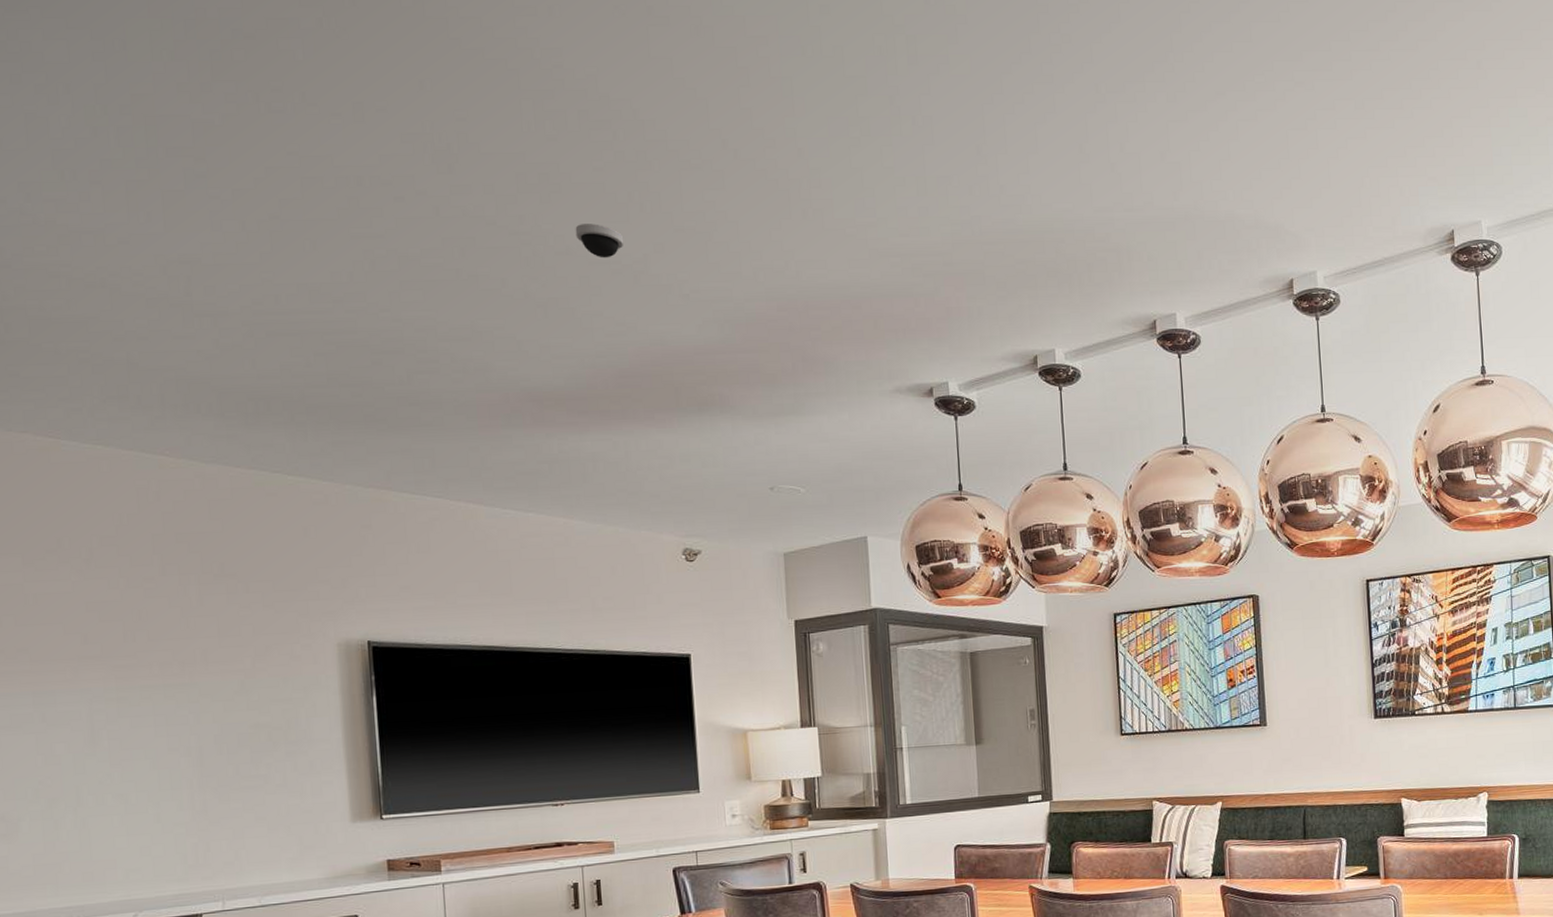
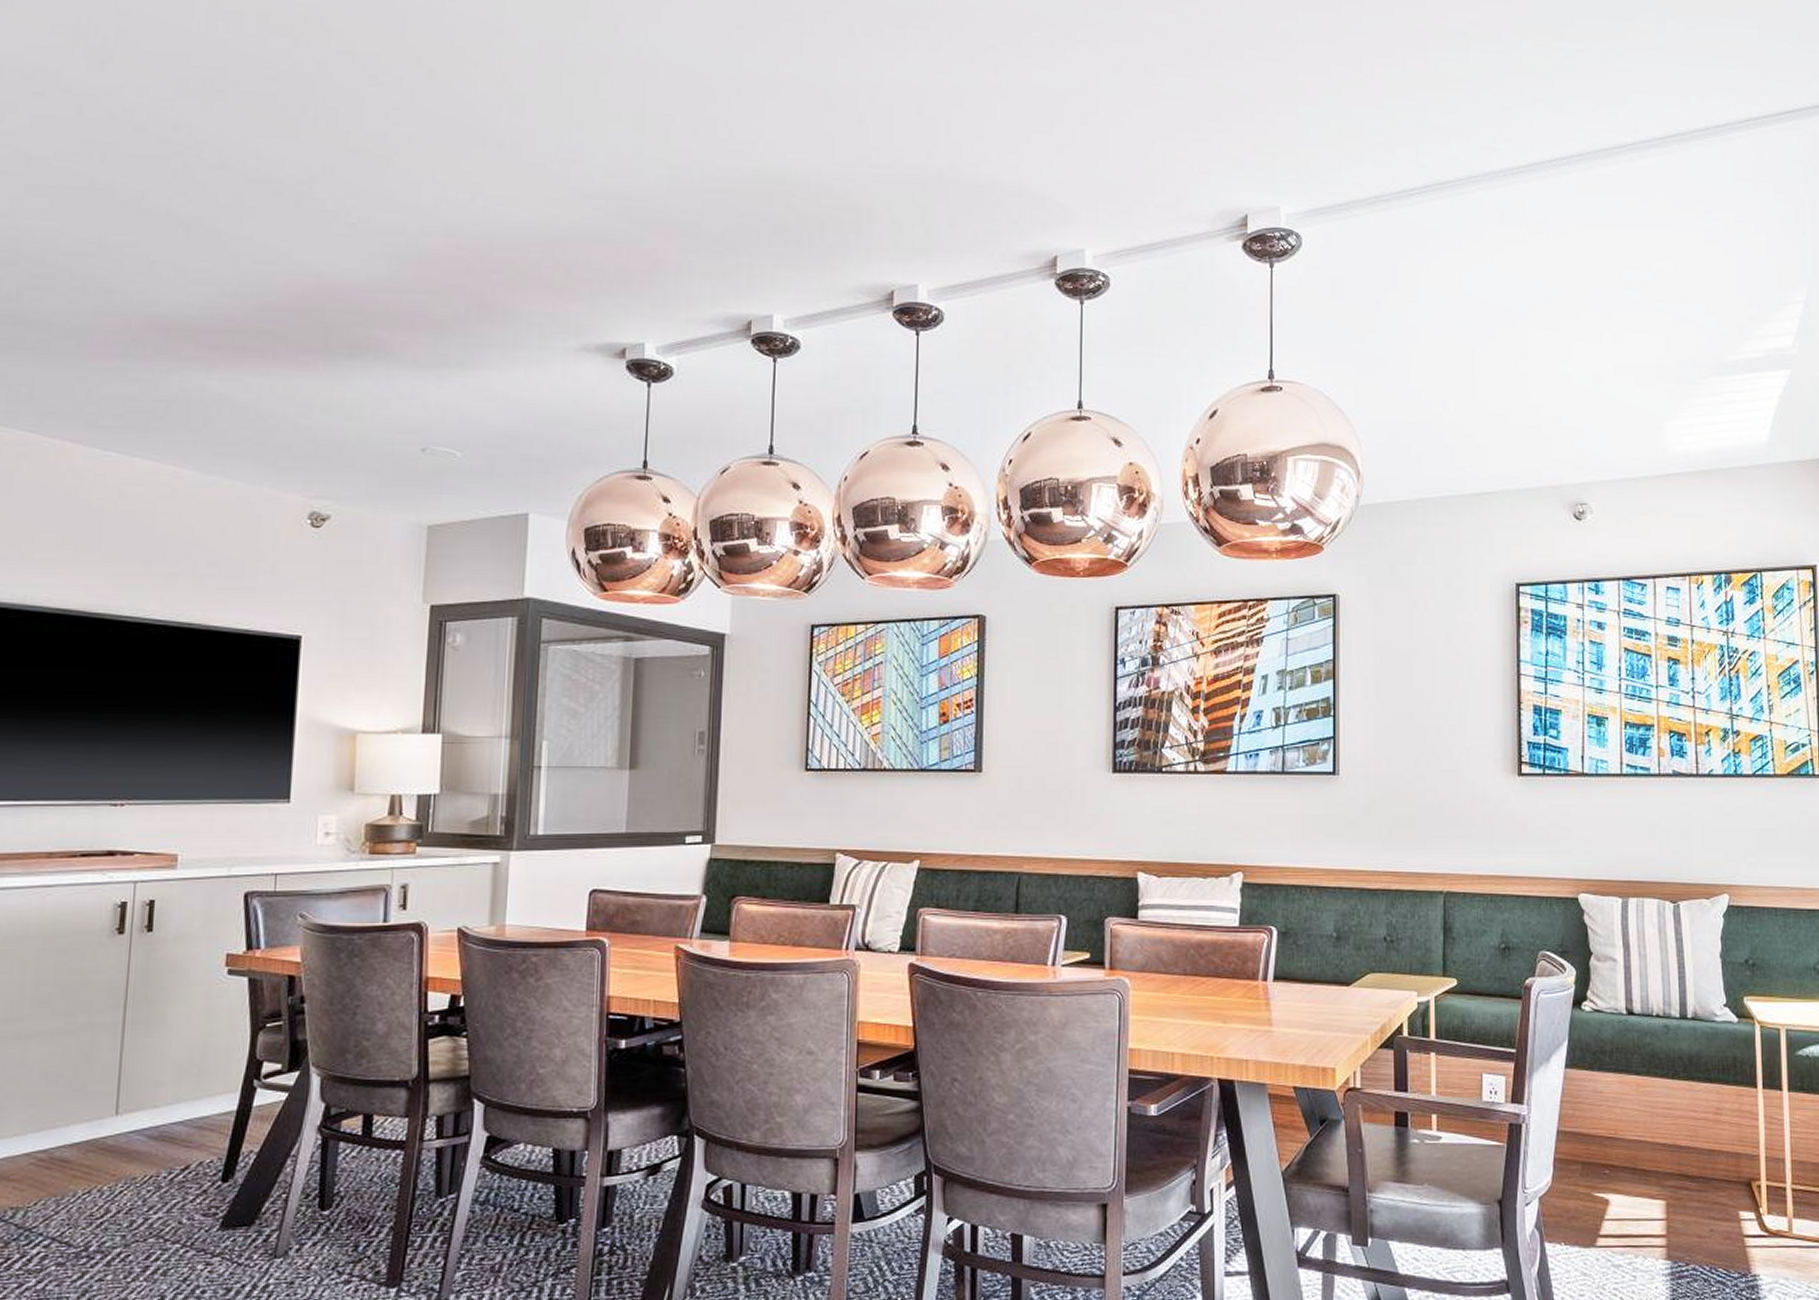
dome security camera: present [575,224,624,258] -> none [235,137,290,177]

